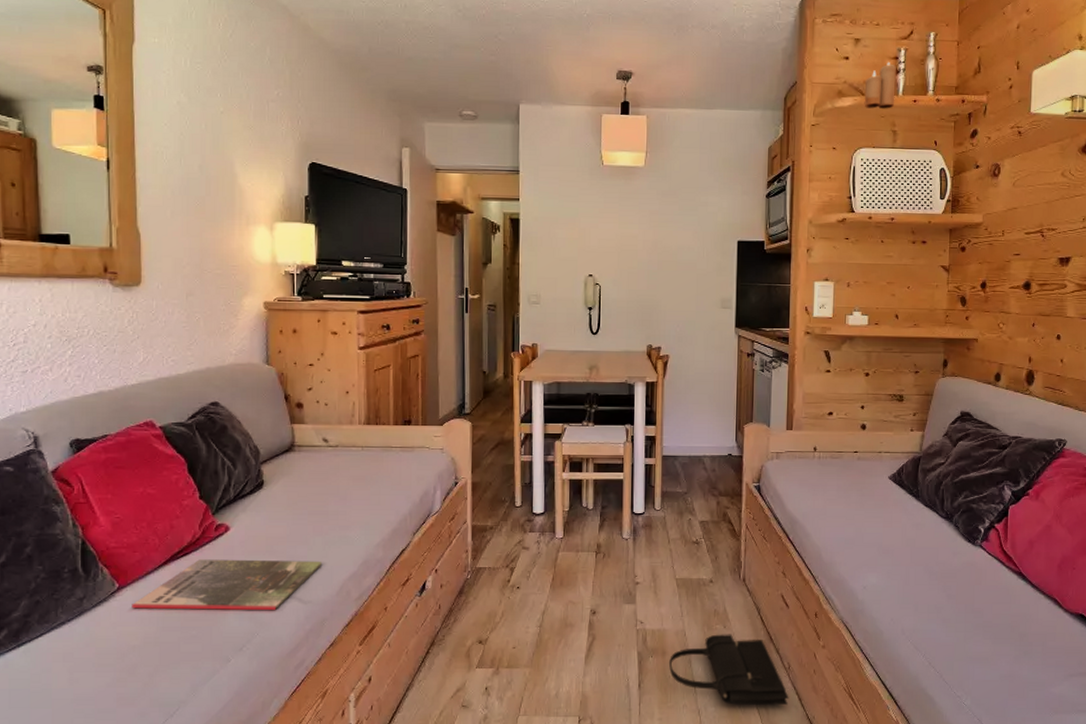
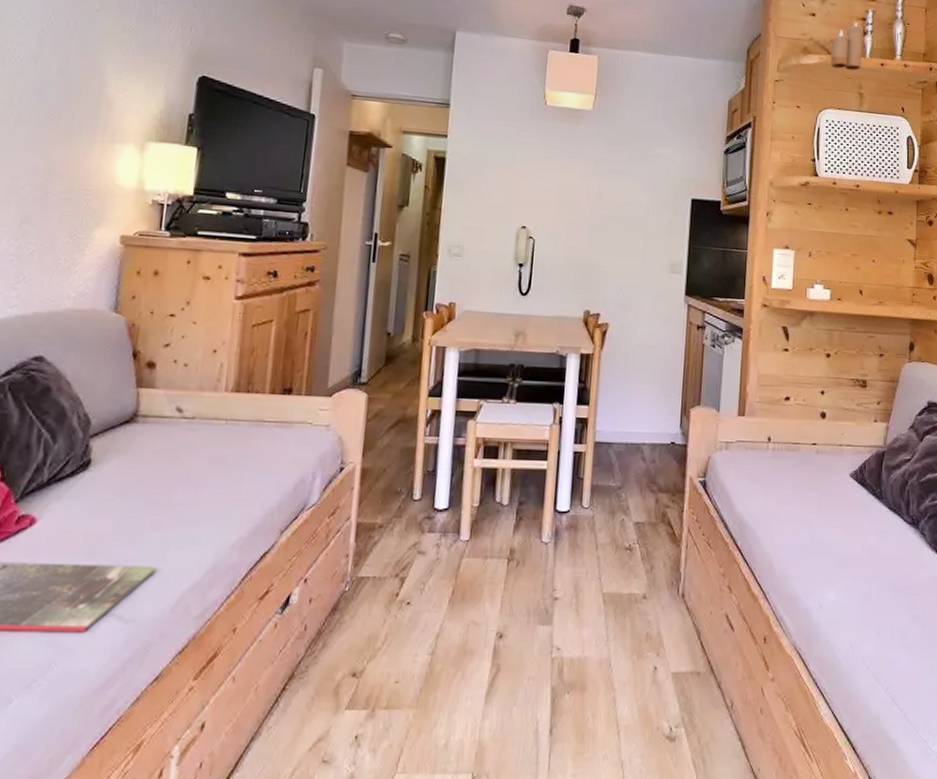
handbag: present [669,634,789,706] -> none [588,663,731,756]

